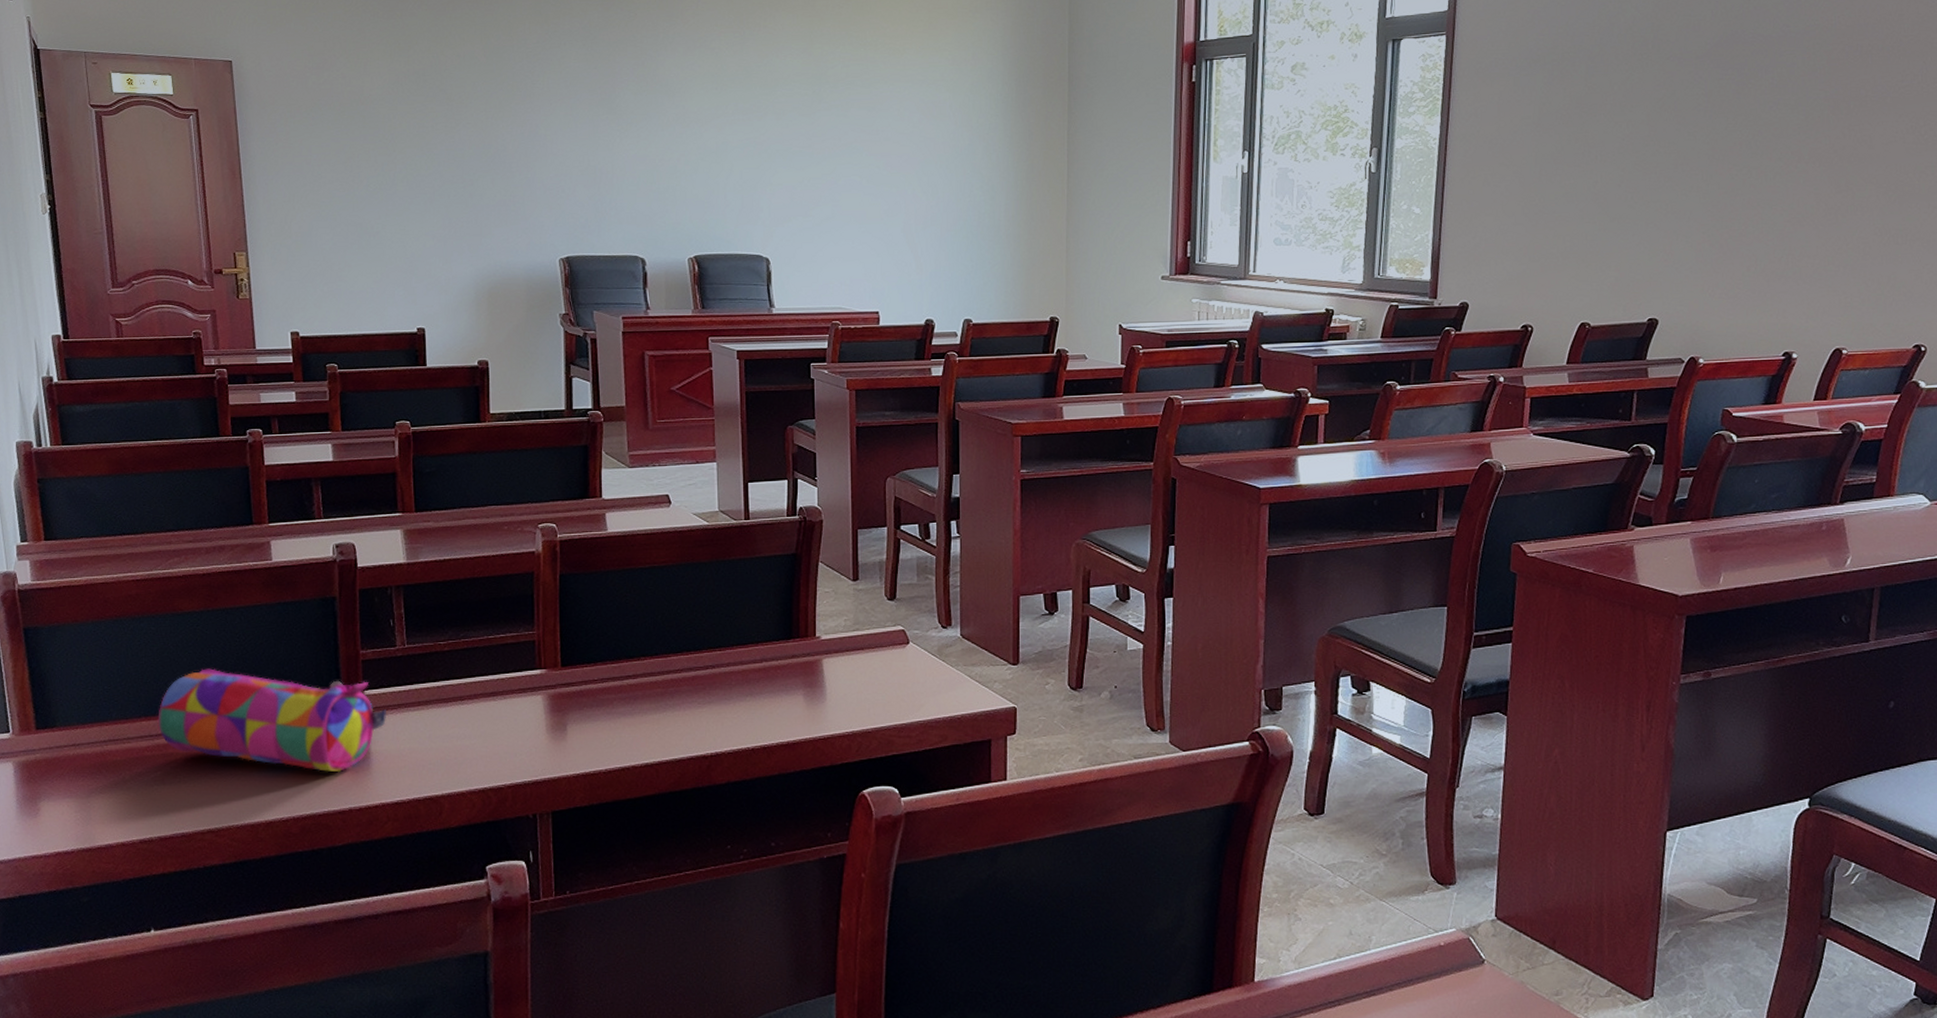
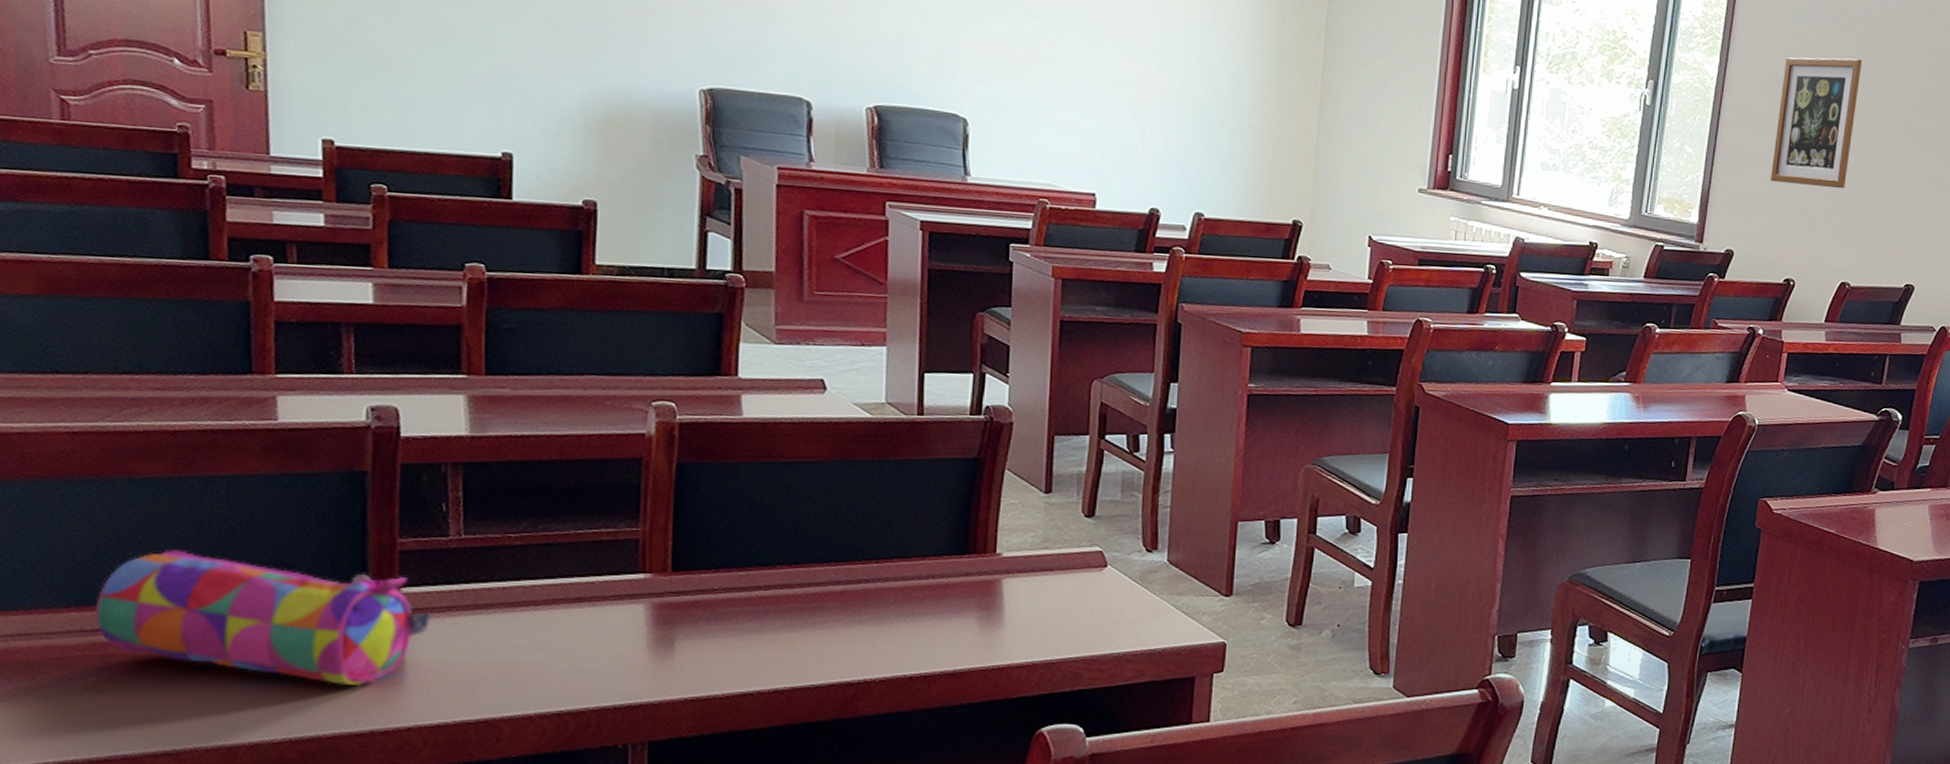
wall art: none [1500,101,1586,232] -> present [1771,57,1862,189]

